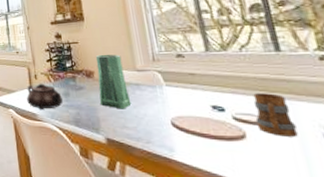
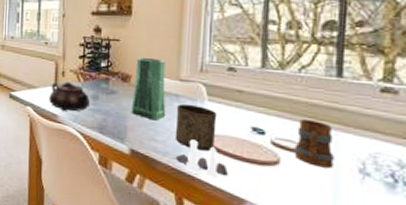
cup: none [139,91,181,133] -> present [176,104,217,152]
salt and pepper shaker set: none [148,123,201,159] -> present [175,139,228,180]

